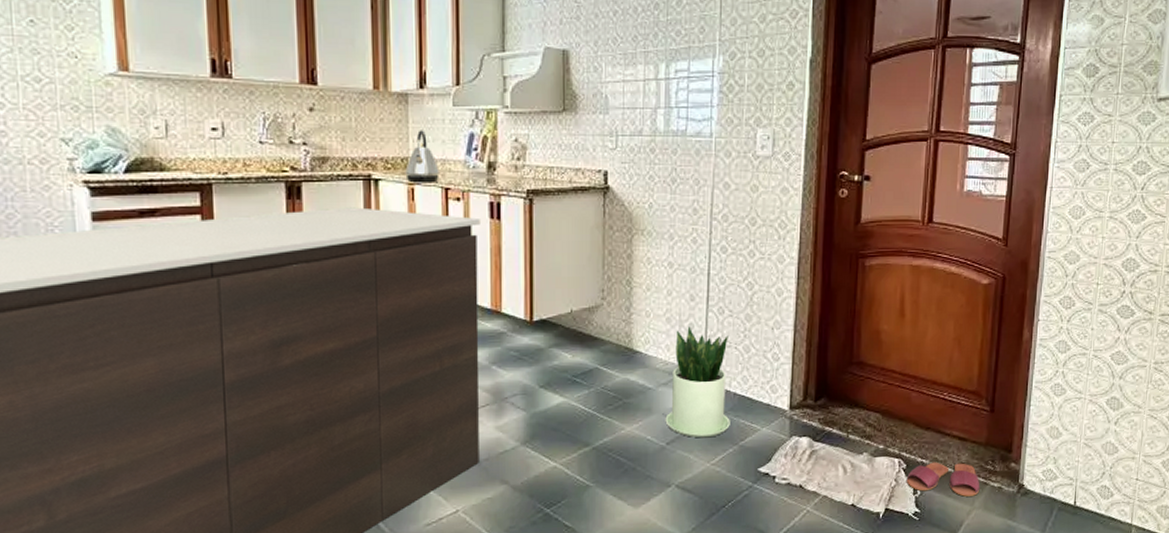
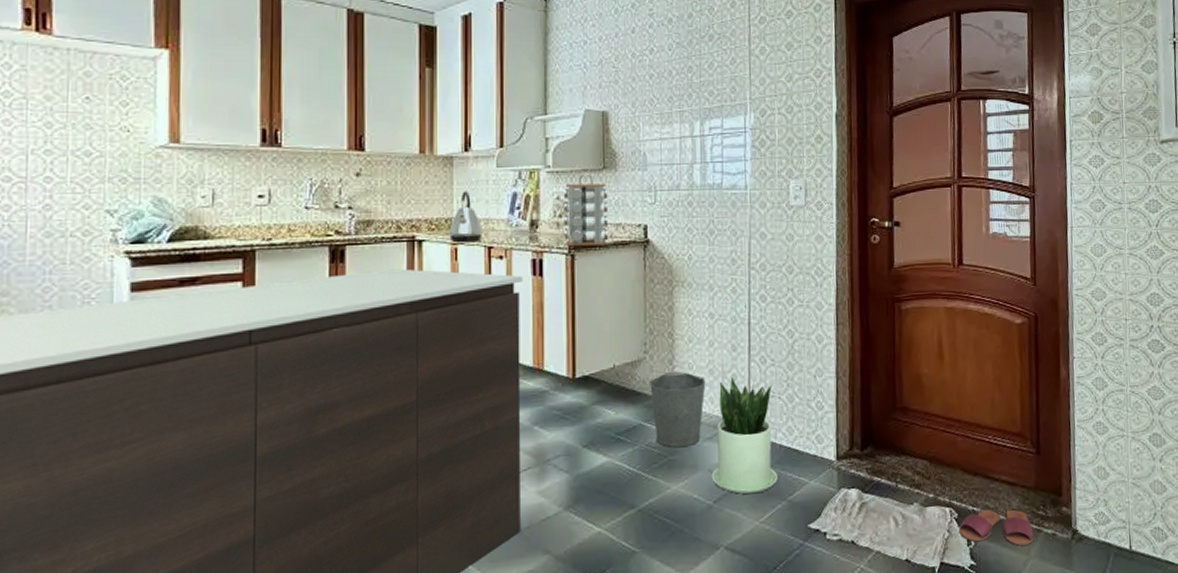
spice rack: none [521,114,568,192] -> present [563,172,609,248]
bucket: none [607,319,663,392] -> present [650,372,706,448]

